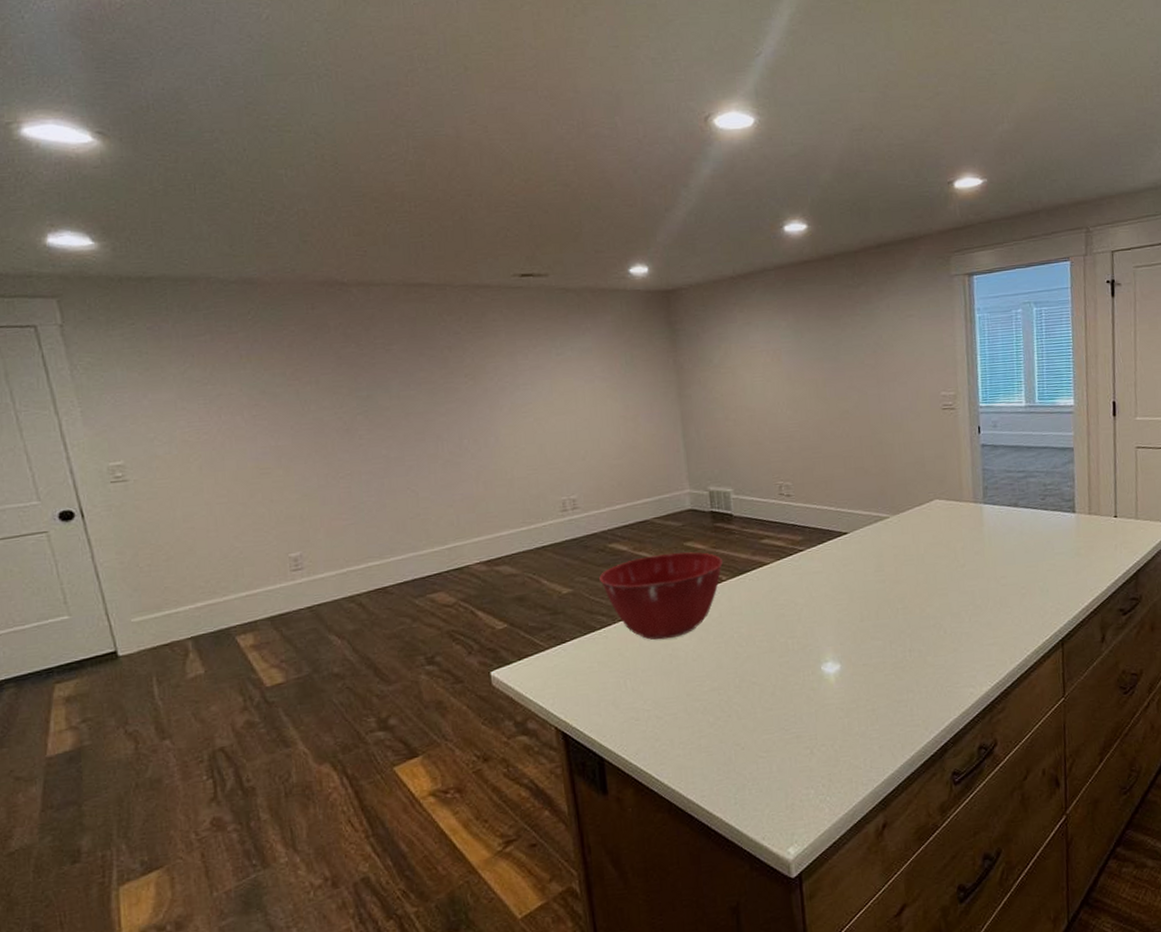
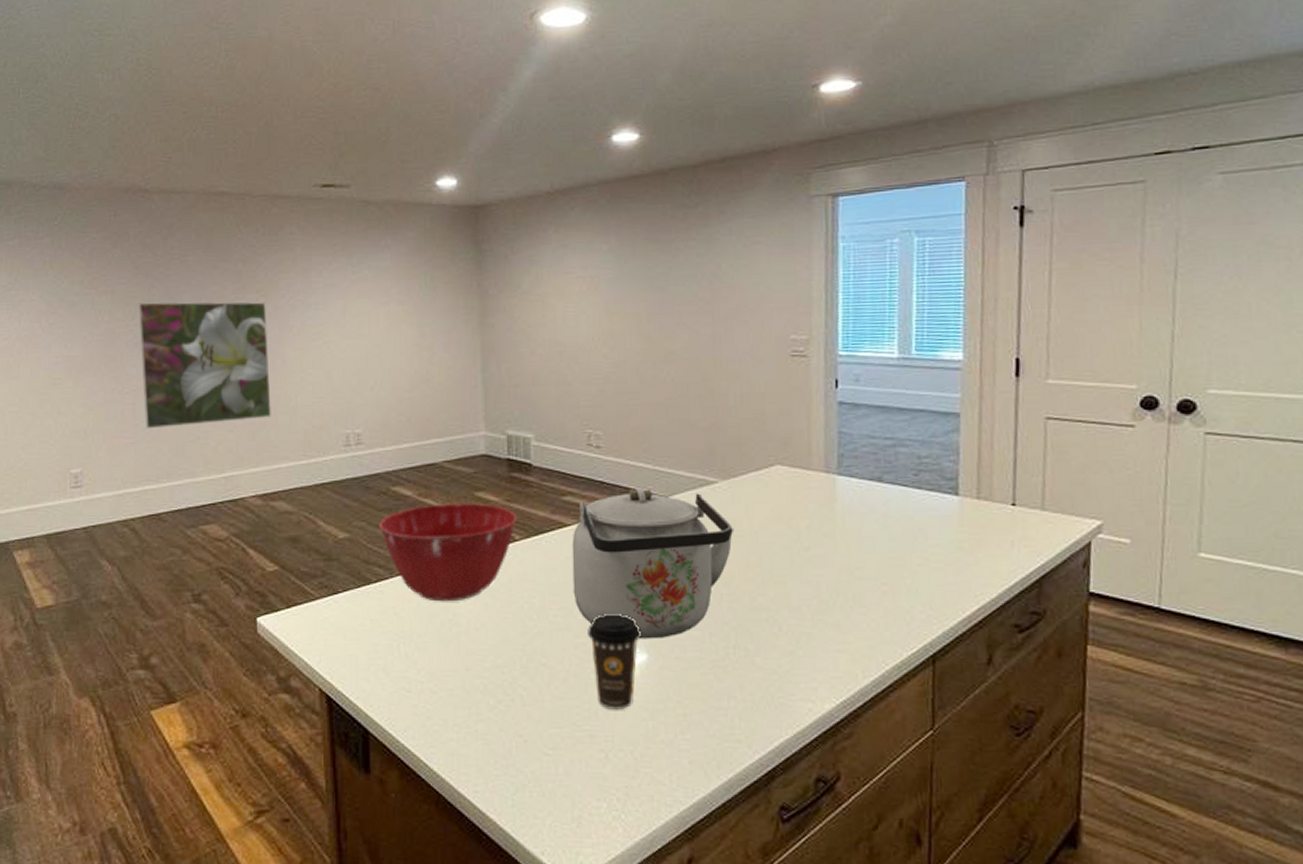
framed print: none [345,385,489,510] -> present [138,301,271,429]
kettle: none [771,527,905,653] -> present [572,488,734,639]
coffee cup: none [789,633,834,713] -> present [588,614,641,710]

